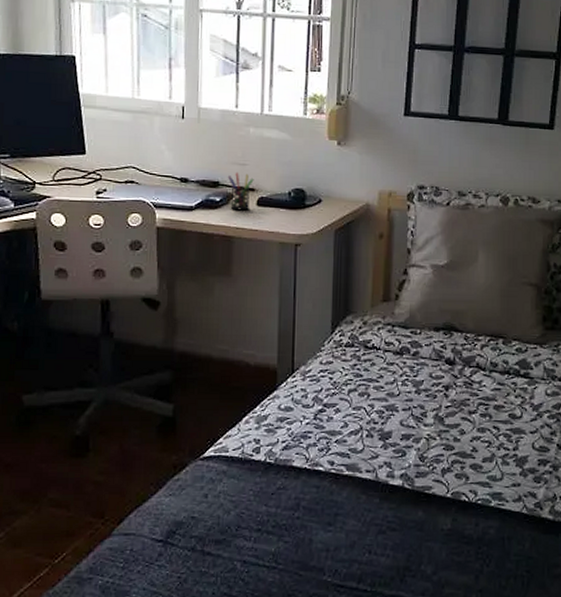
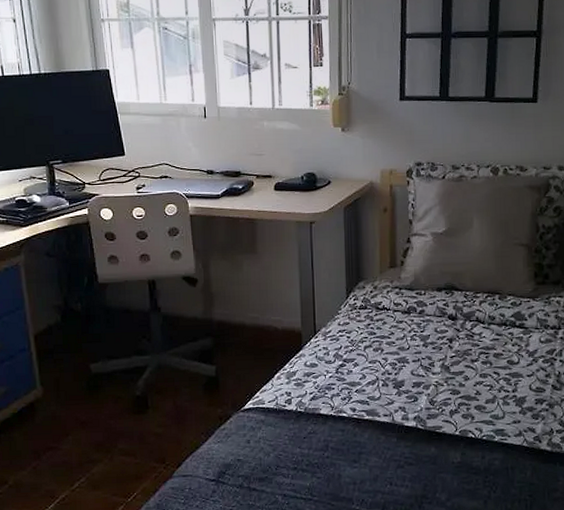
pen holder: present [227,172,254,211] -> none [247,161,271,196]

